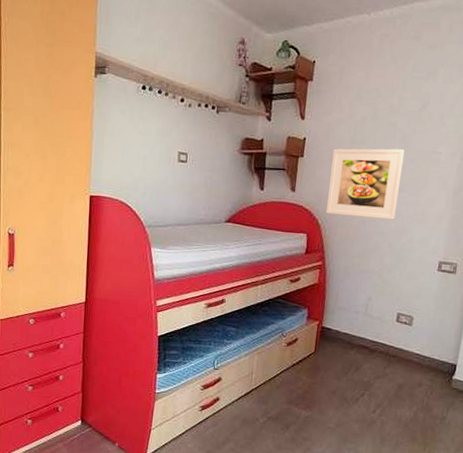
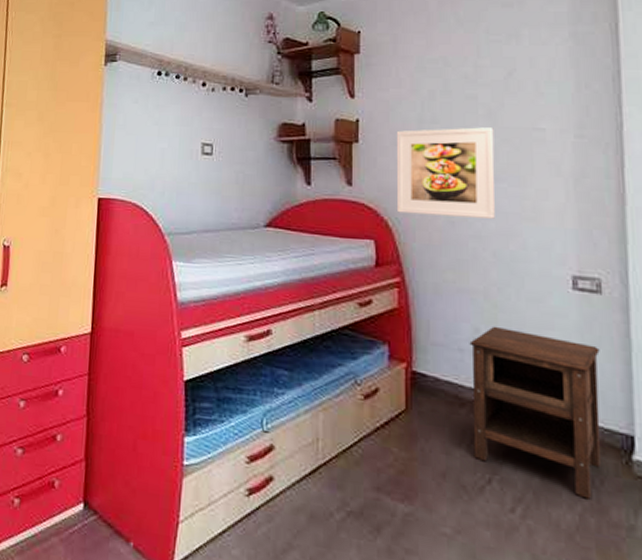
nightstand: none [355,295,447,403] -> present [469,326,601,500]

